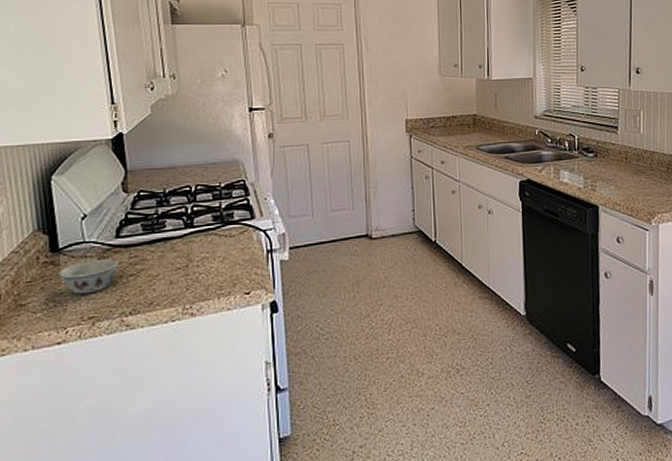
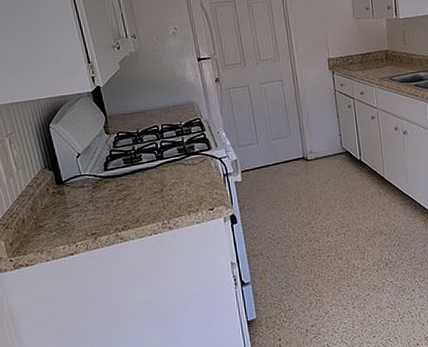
bowl: present [59,259,117,295] -> none [65,187,108,216]

